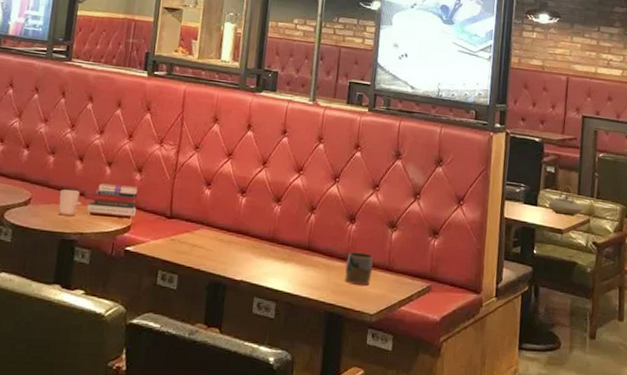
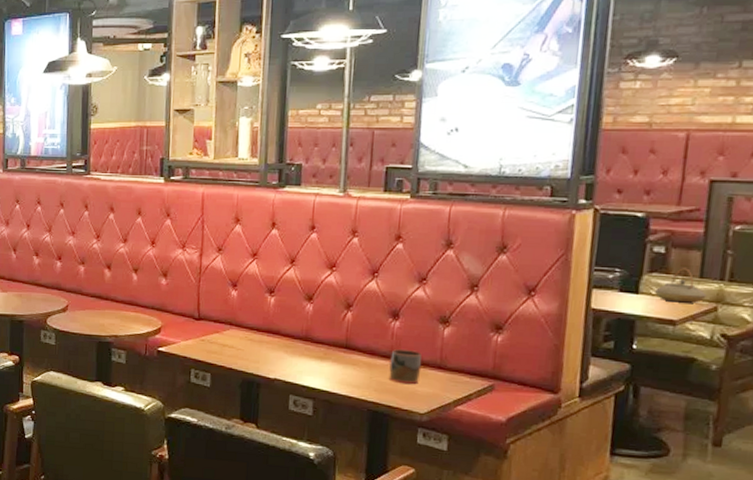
cup: present [58,189,81,216] -> none [93,295,113,321]
books: present [83,183,138,219] -> none [115,289,166,321]

